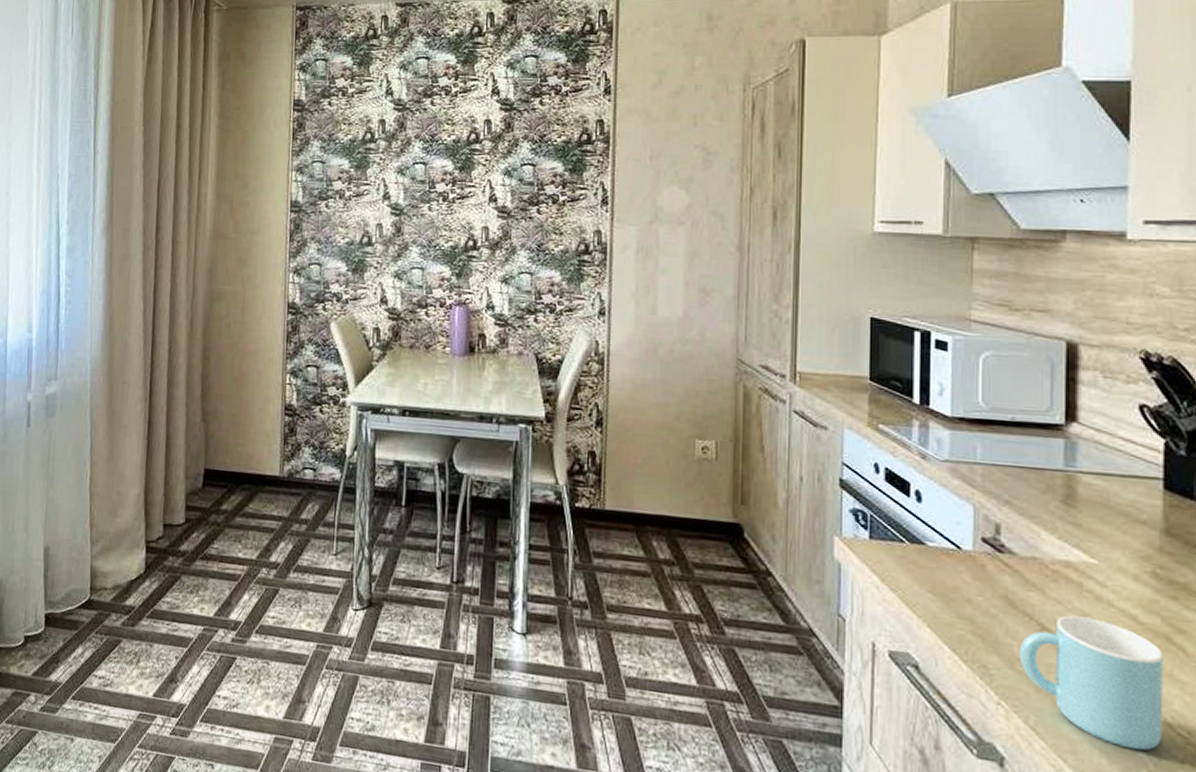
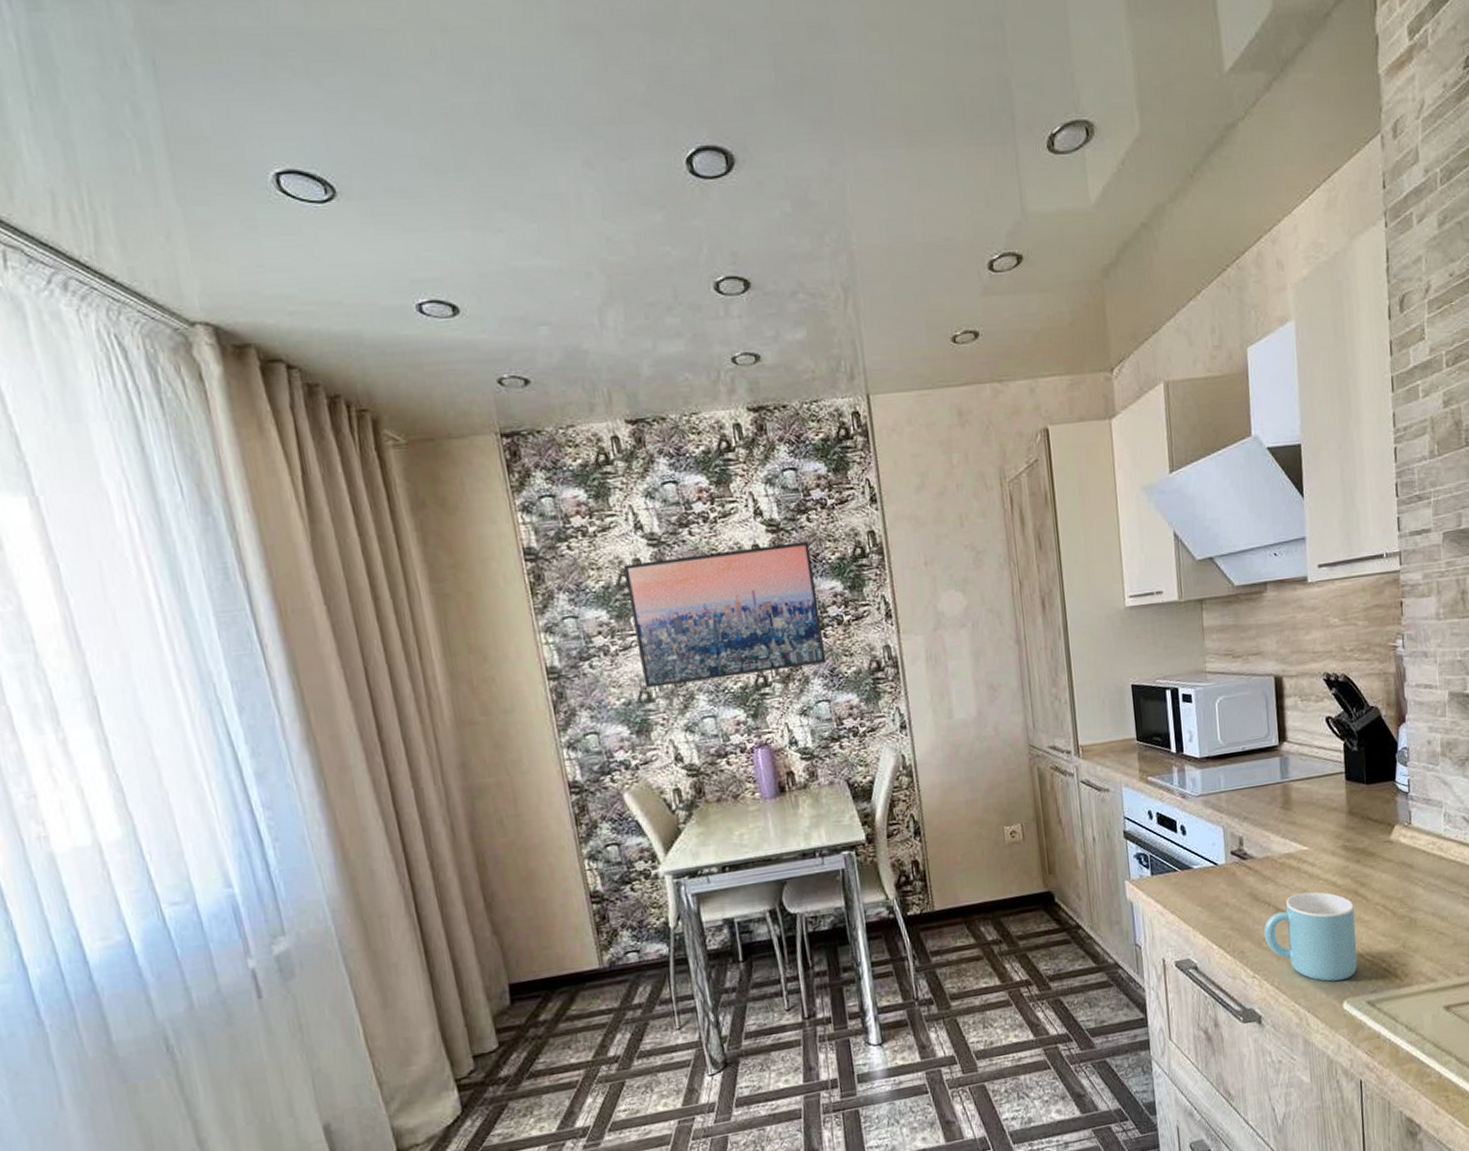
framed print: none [367,122,538,238] -> present [623,541,827,688]

